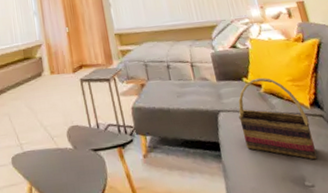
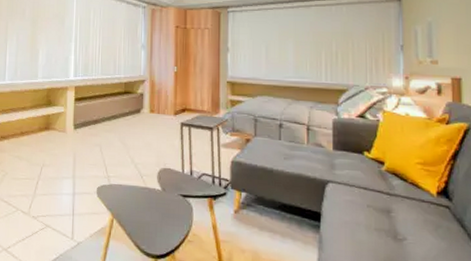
woven basket: present [238,77,318,160] -> none [350,154,432,251]

